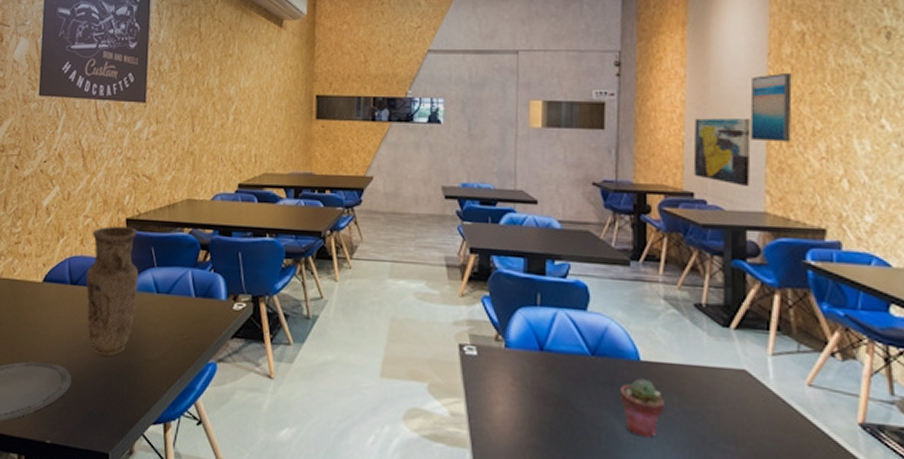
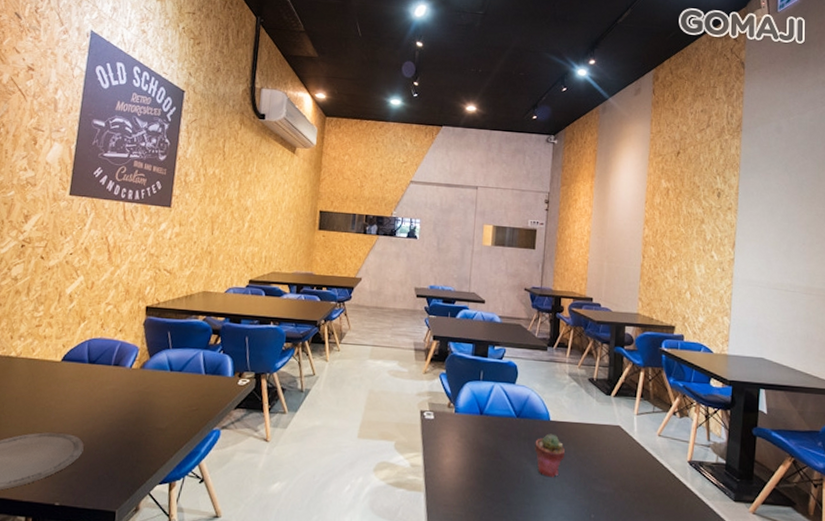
vase: present [86,226,139,356] -> none [102,312,155,426]
wall art: present [693,117,751,186] -> none [593,244,632,294]
wall art: present [750,72,792,142] -> none [631,215,659,265]

